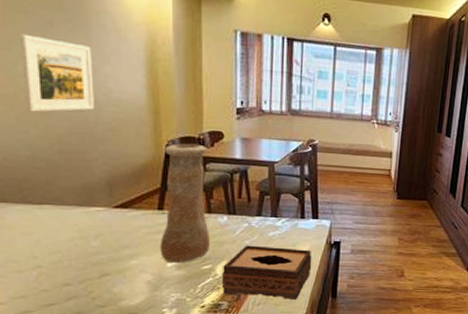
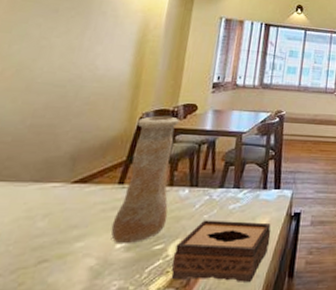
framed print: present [20,33,94,112] -> none [9,19,88,88]

